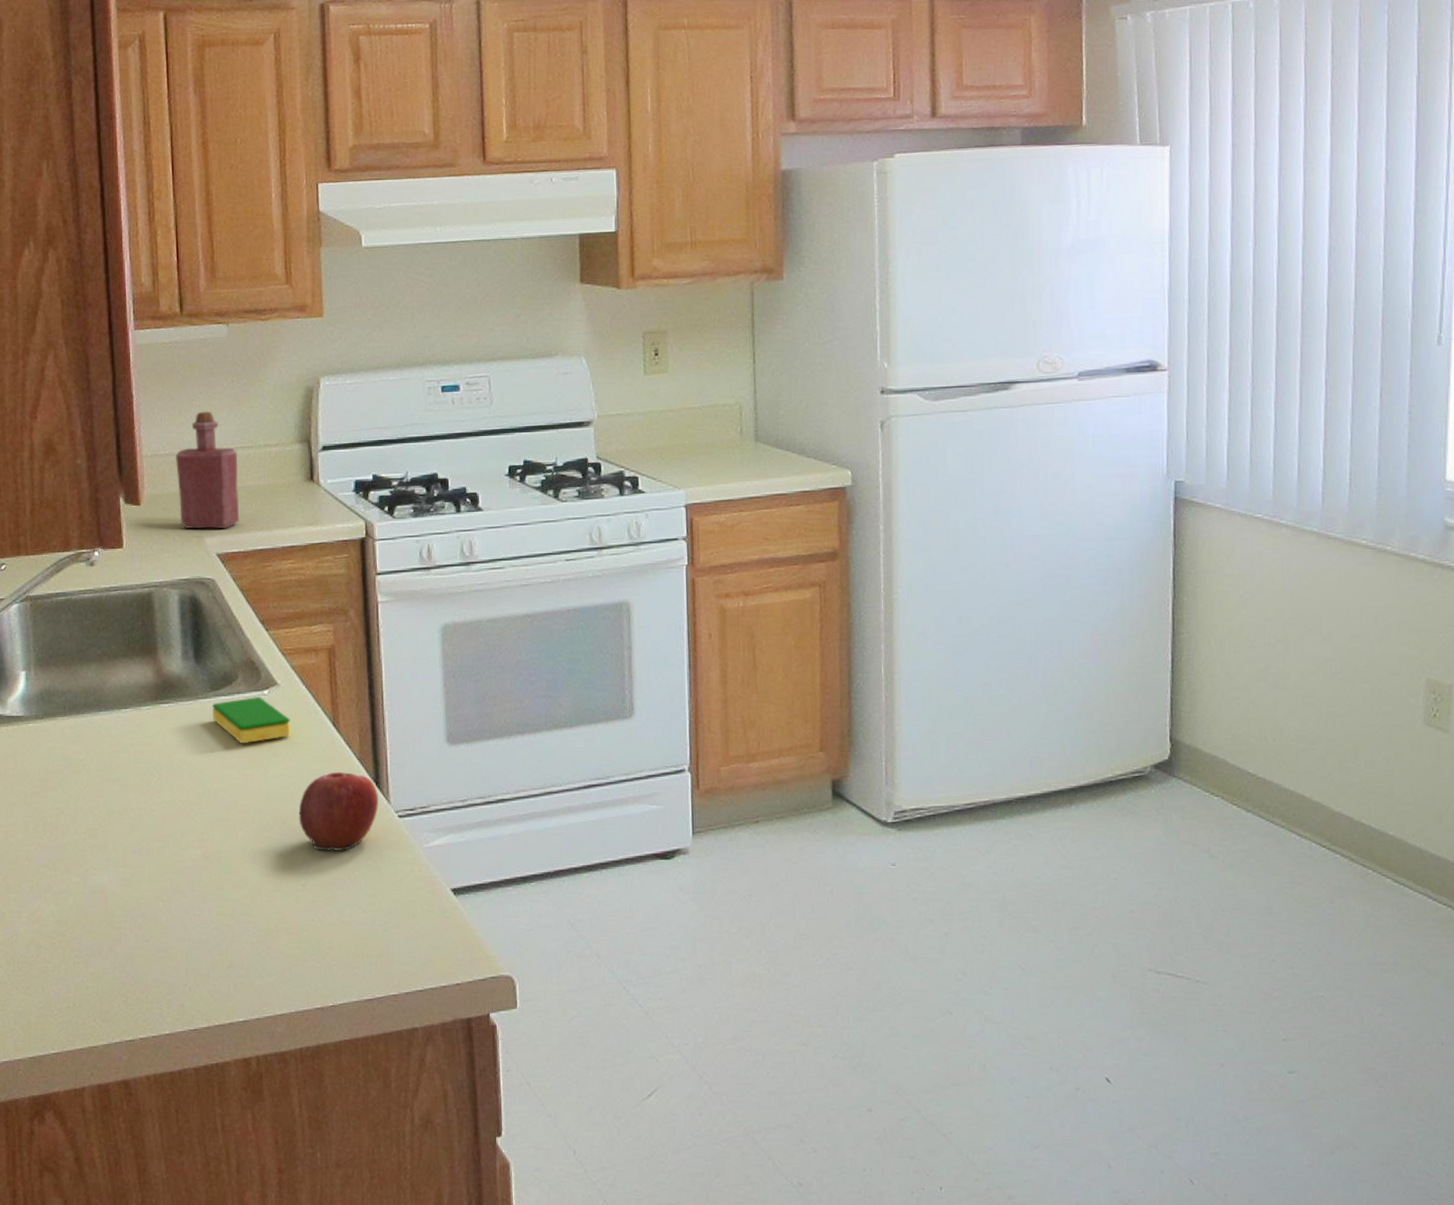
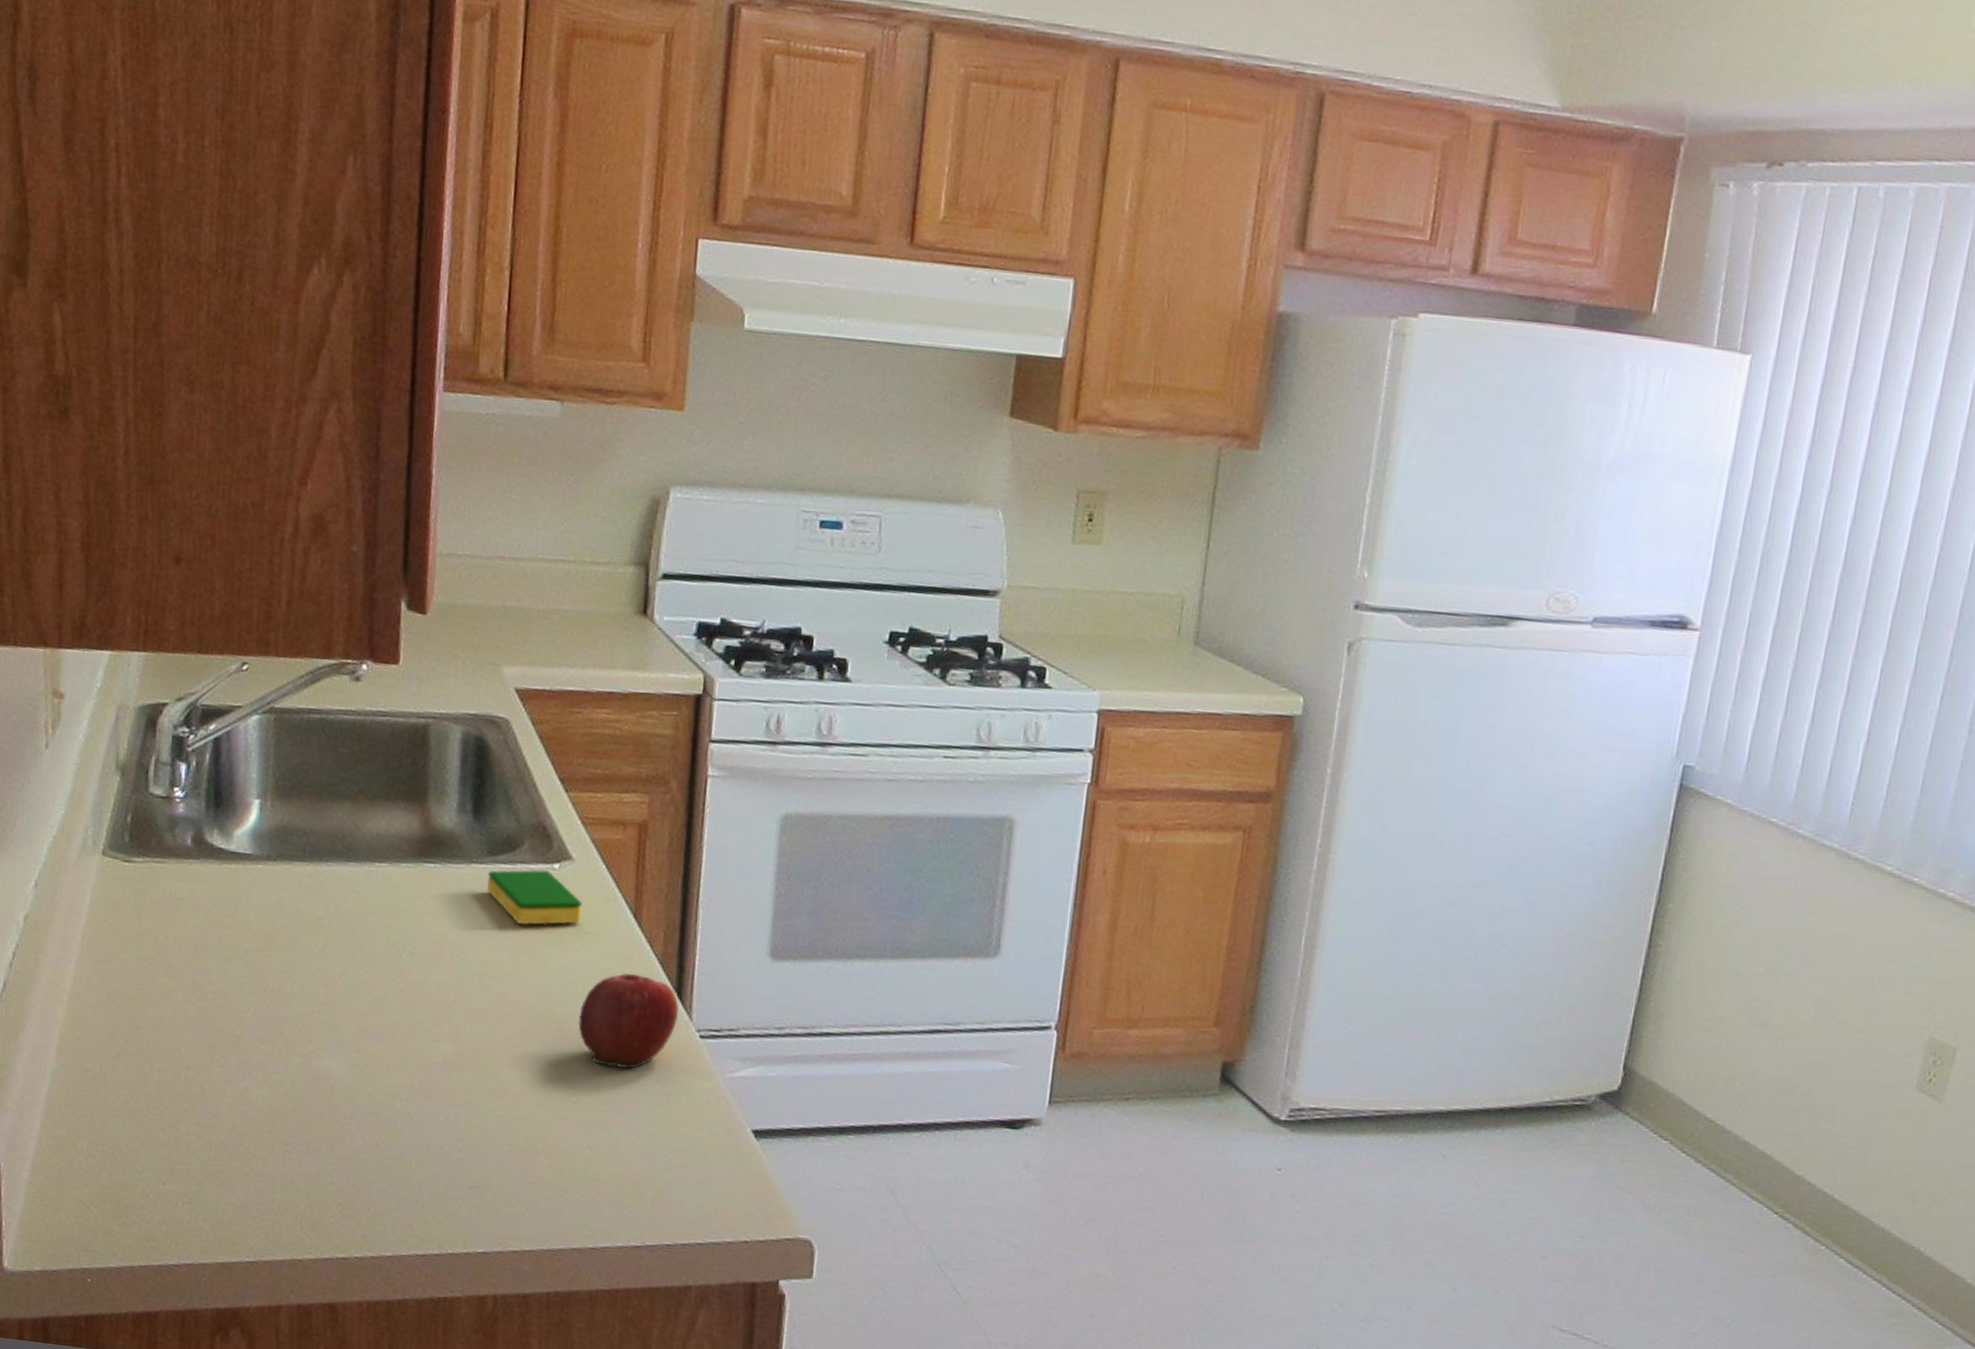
bottle: present [176,411,240,530] -> none [474,507,556,660]

